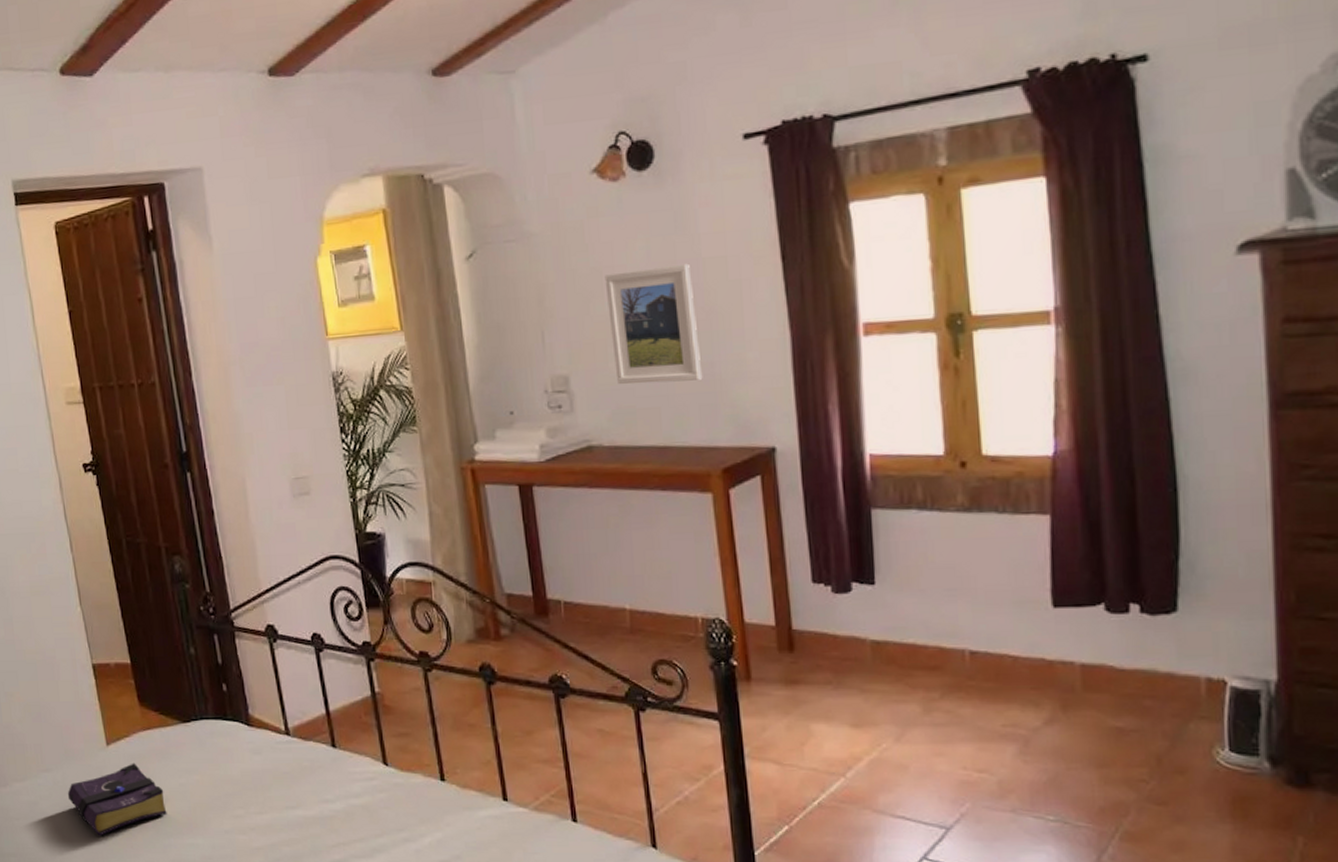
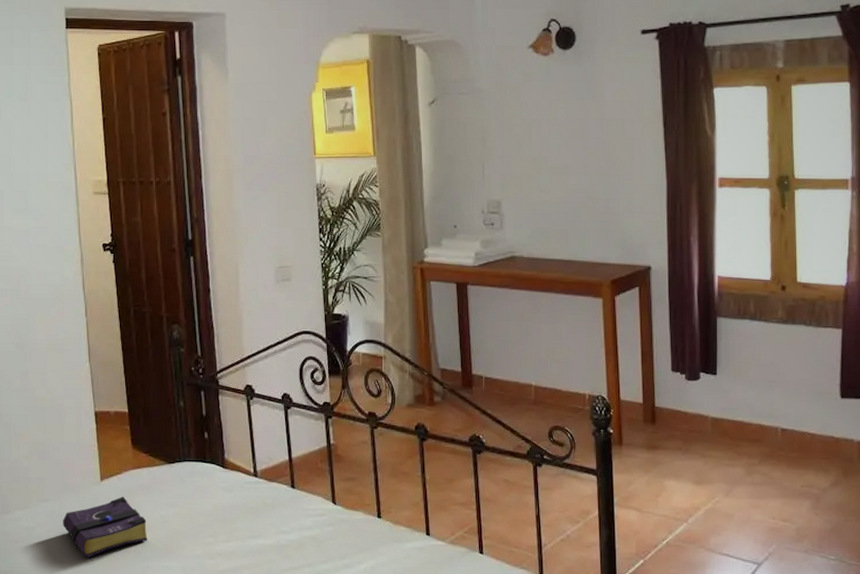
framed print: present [604,263,703,384] -> none [533,122,601,211]

